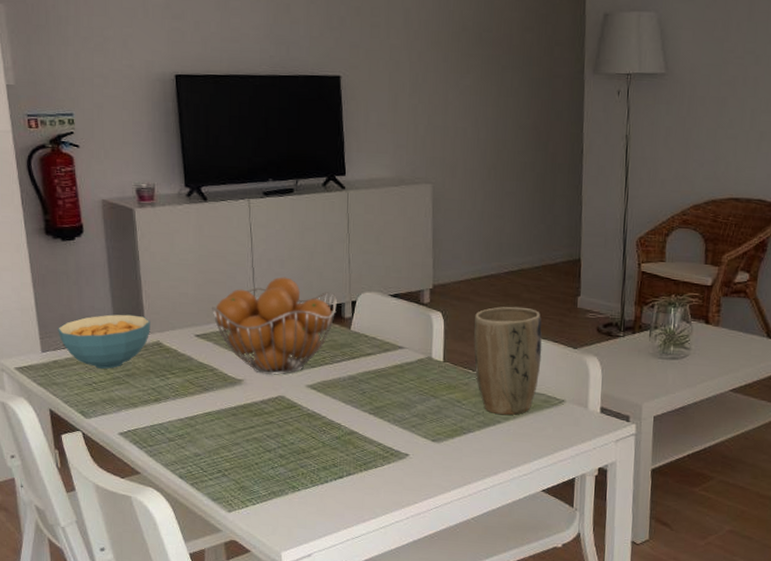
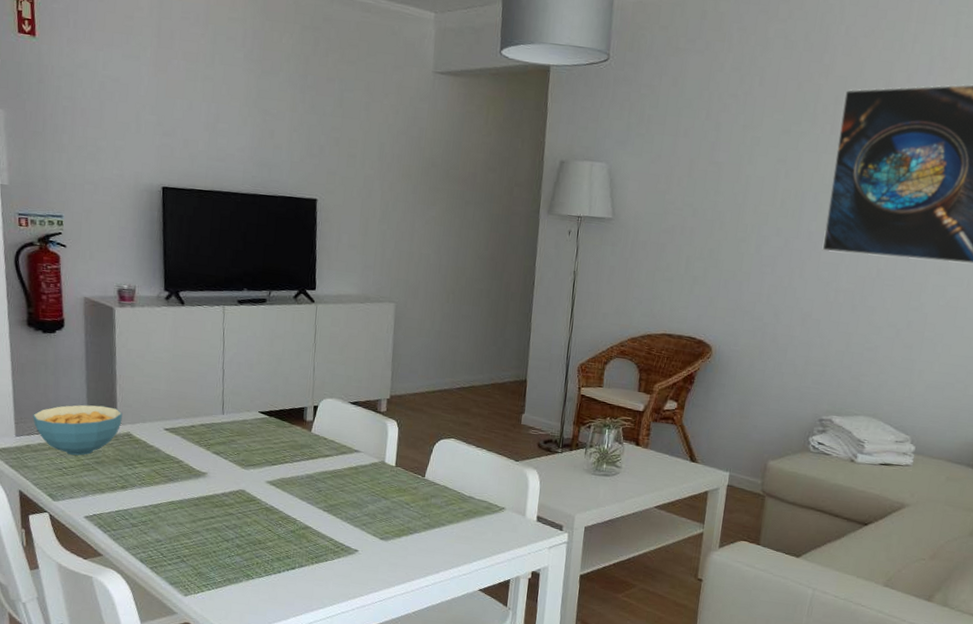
fruit basket: present [211,277,337,376] -> none [181,379,300,470]
plant pot: present [473,306,542,416] -> none [424,419,488,519]

